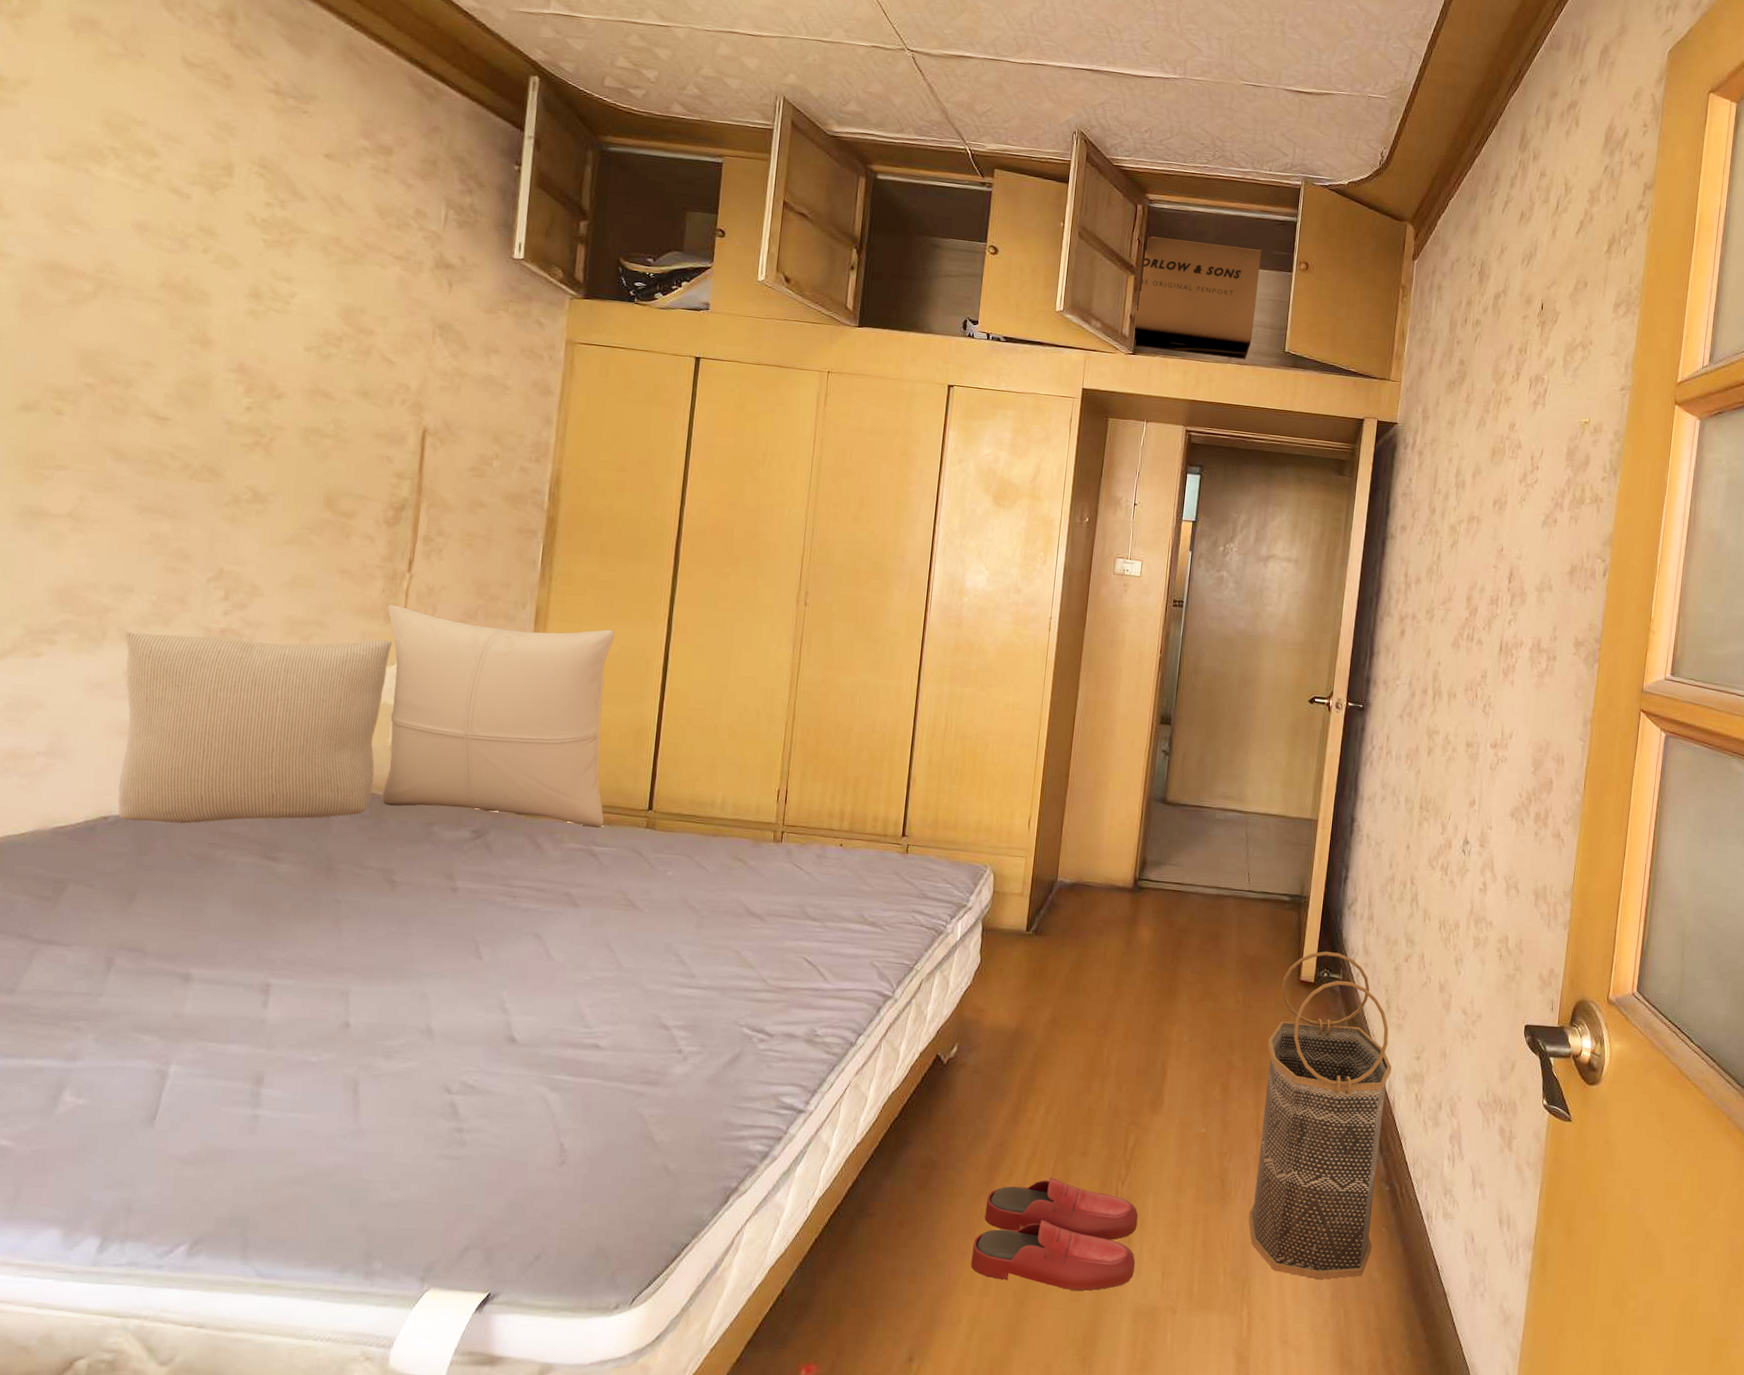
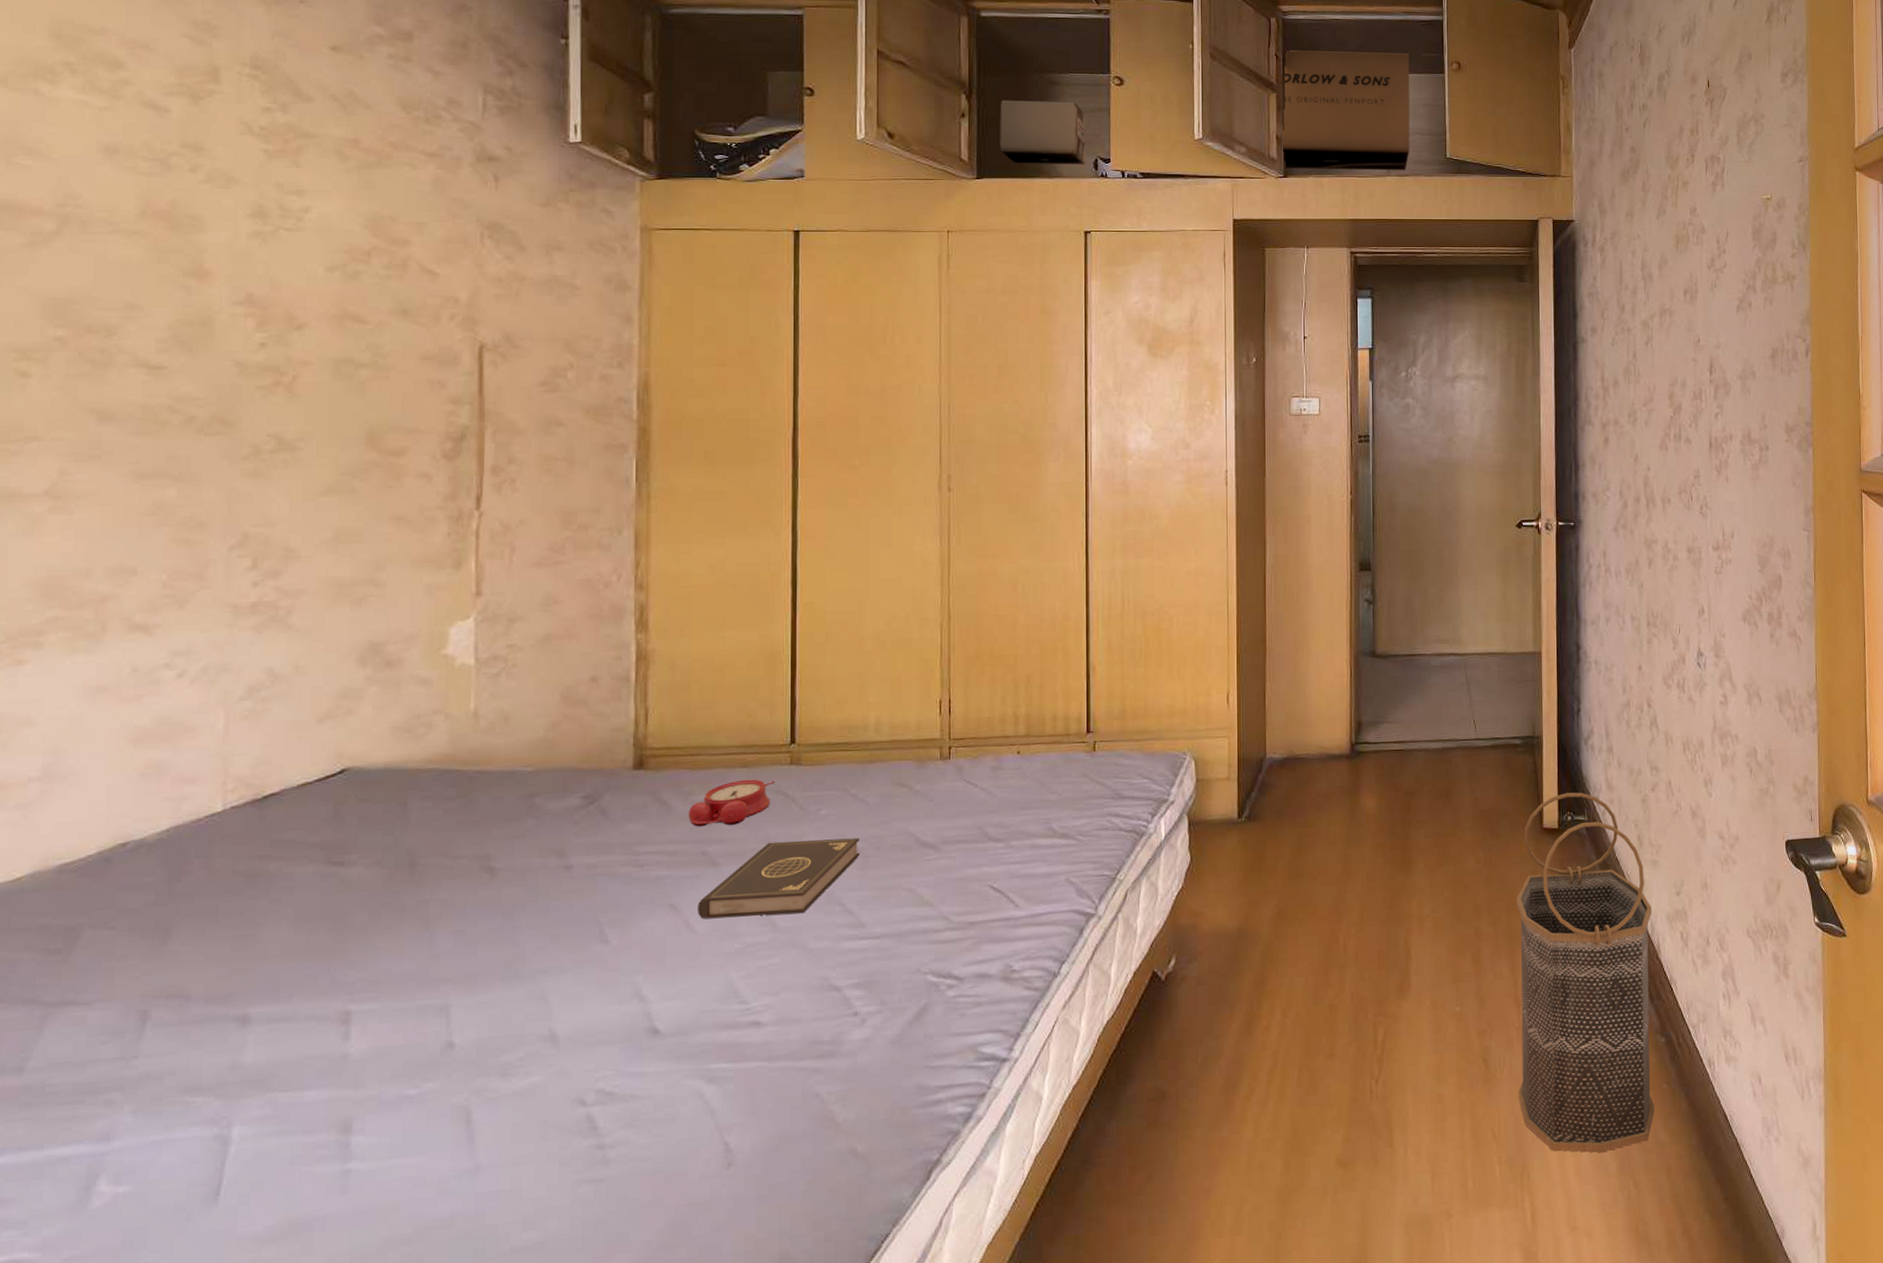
pillow: present [118,631,392,824] -> none [131,591,465,844]
pillow: present [382,604,615,828] -> none [455,546,740,782]
alarm clock: none [557,835,632,874] -> present [688,779,775,827]
book: none [557,892,698,957] -> present [698,838,861,919]
box: none [881,257,961,324] -> present [1000,100,1086,165]
slippers: present [971,1177,1138,1291] -> none [1217,1088,1401,1213]

